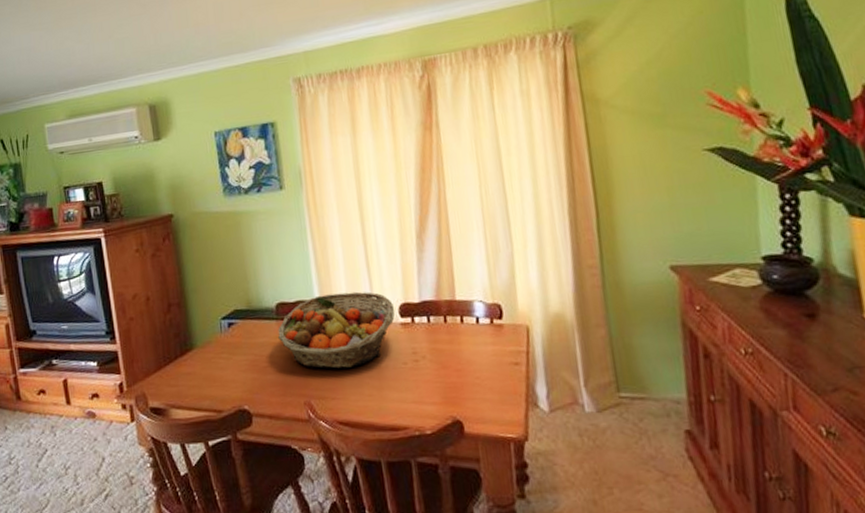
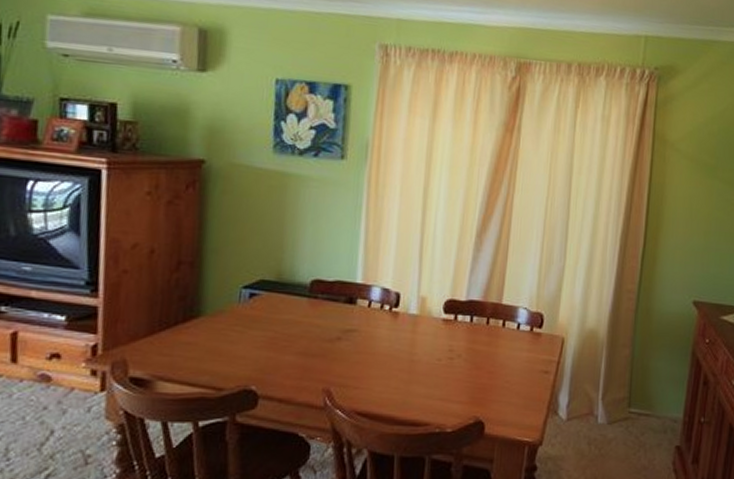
fruit basket: present [277,291,396,369] -> none [307,278,440,358]

